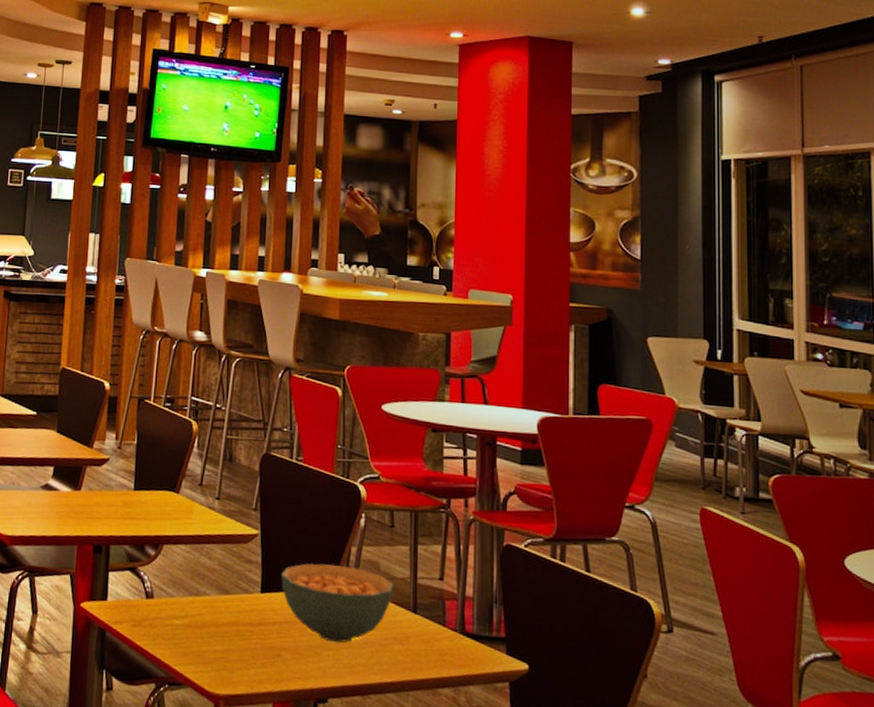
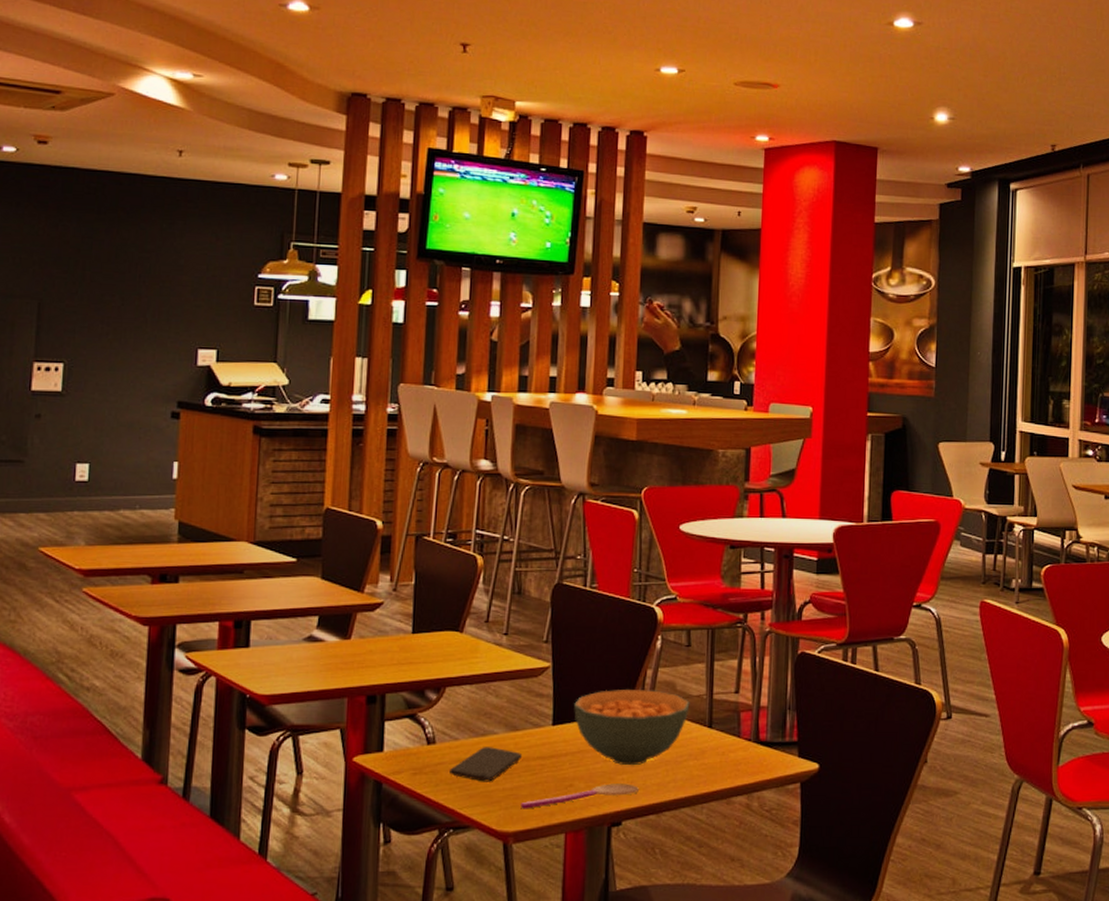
smartphone: none [166,607,232,642] -> present [450,747,522,782]
spoon: none [231,658,345,674] -> present [520,784,640,809]

